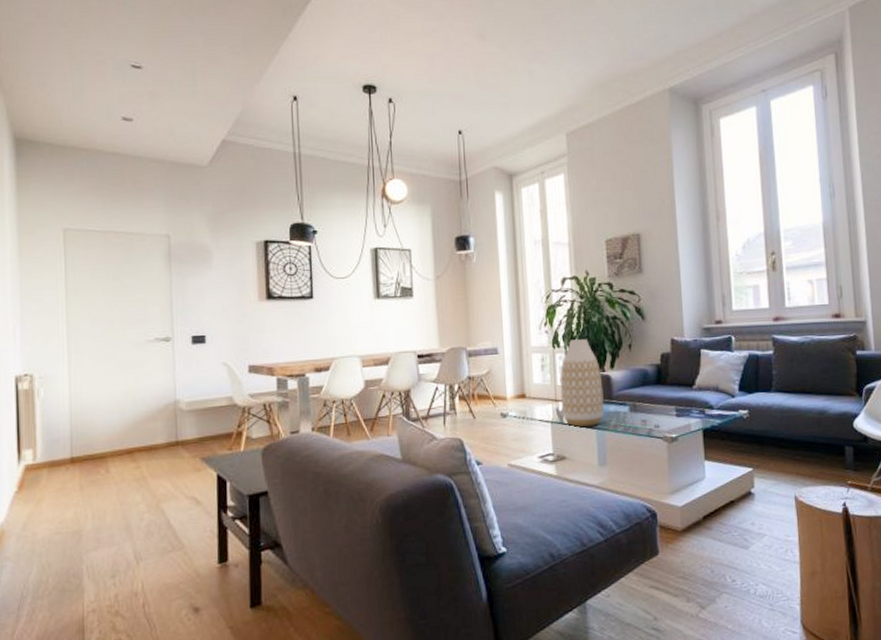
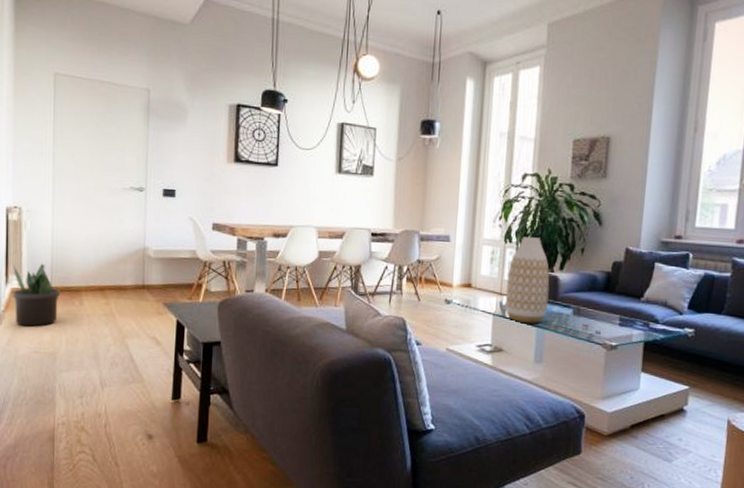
planter: none [25,432,82,506] -> present [12,263,60,327]

